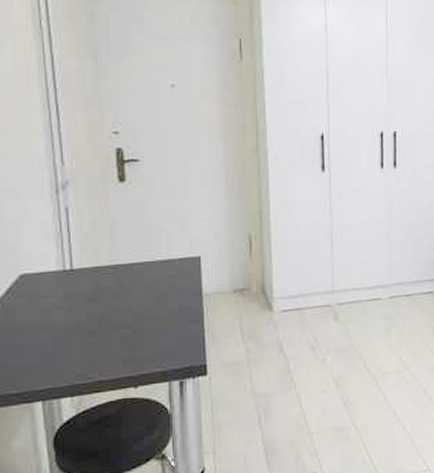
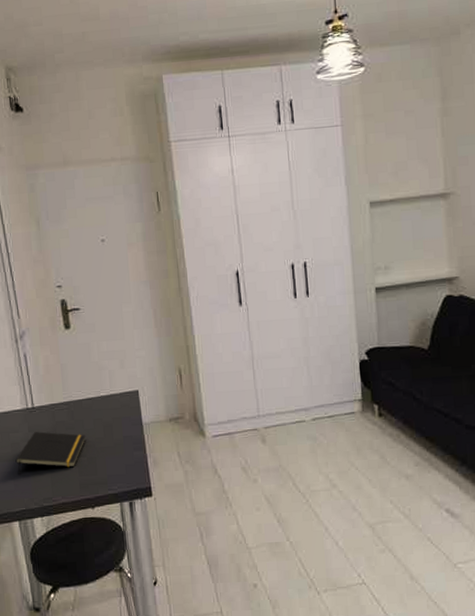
notepad: none [44,298,134,347] -> present [15,432,86,474]

